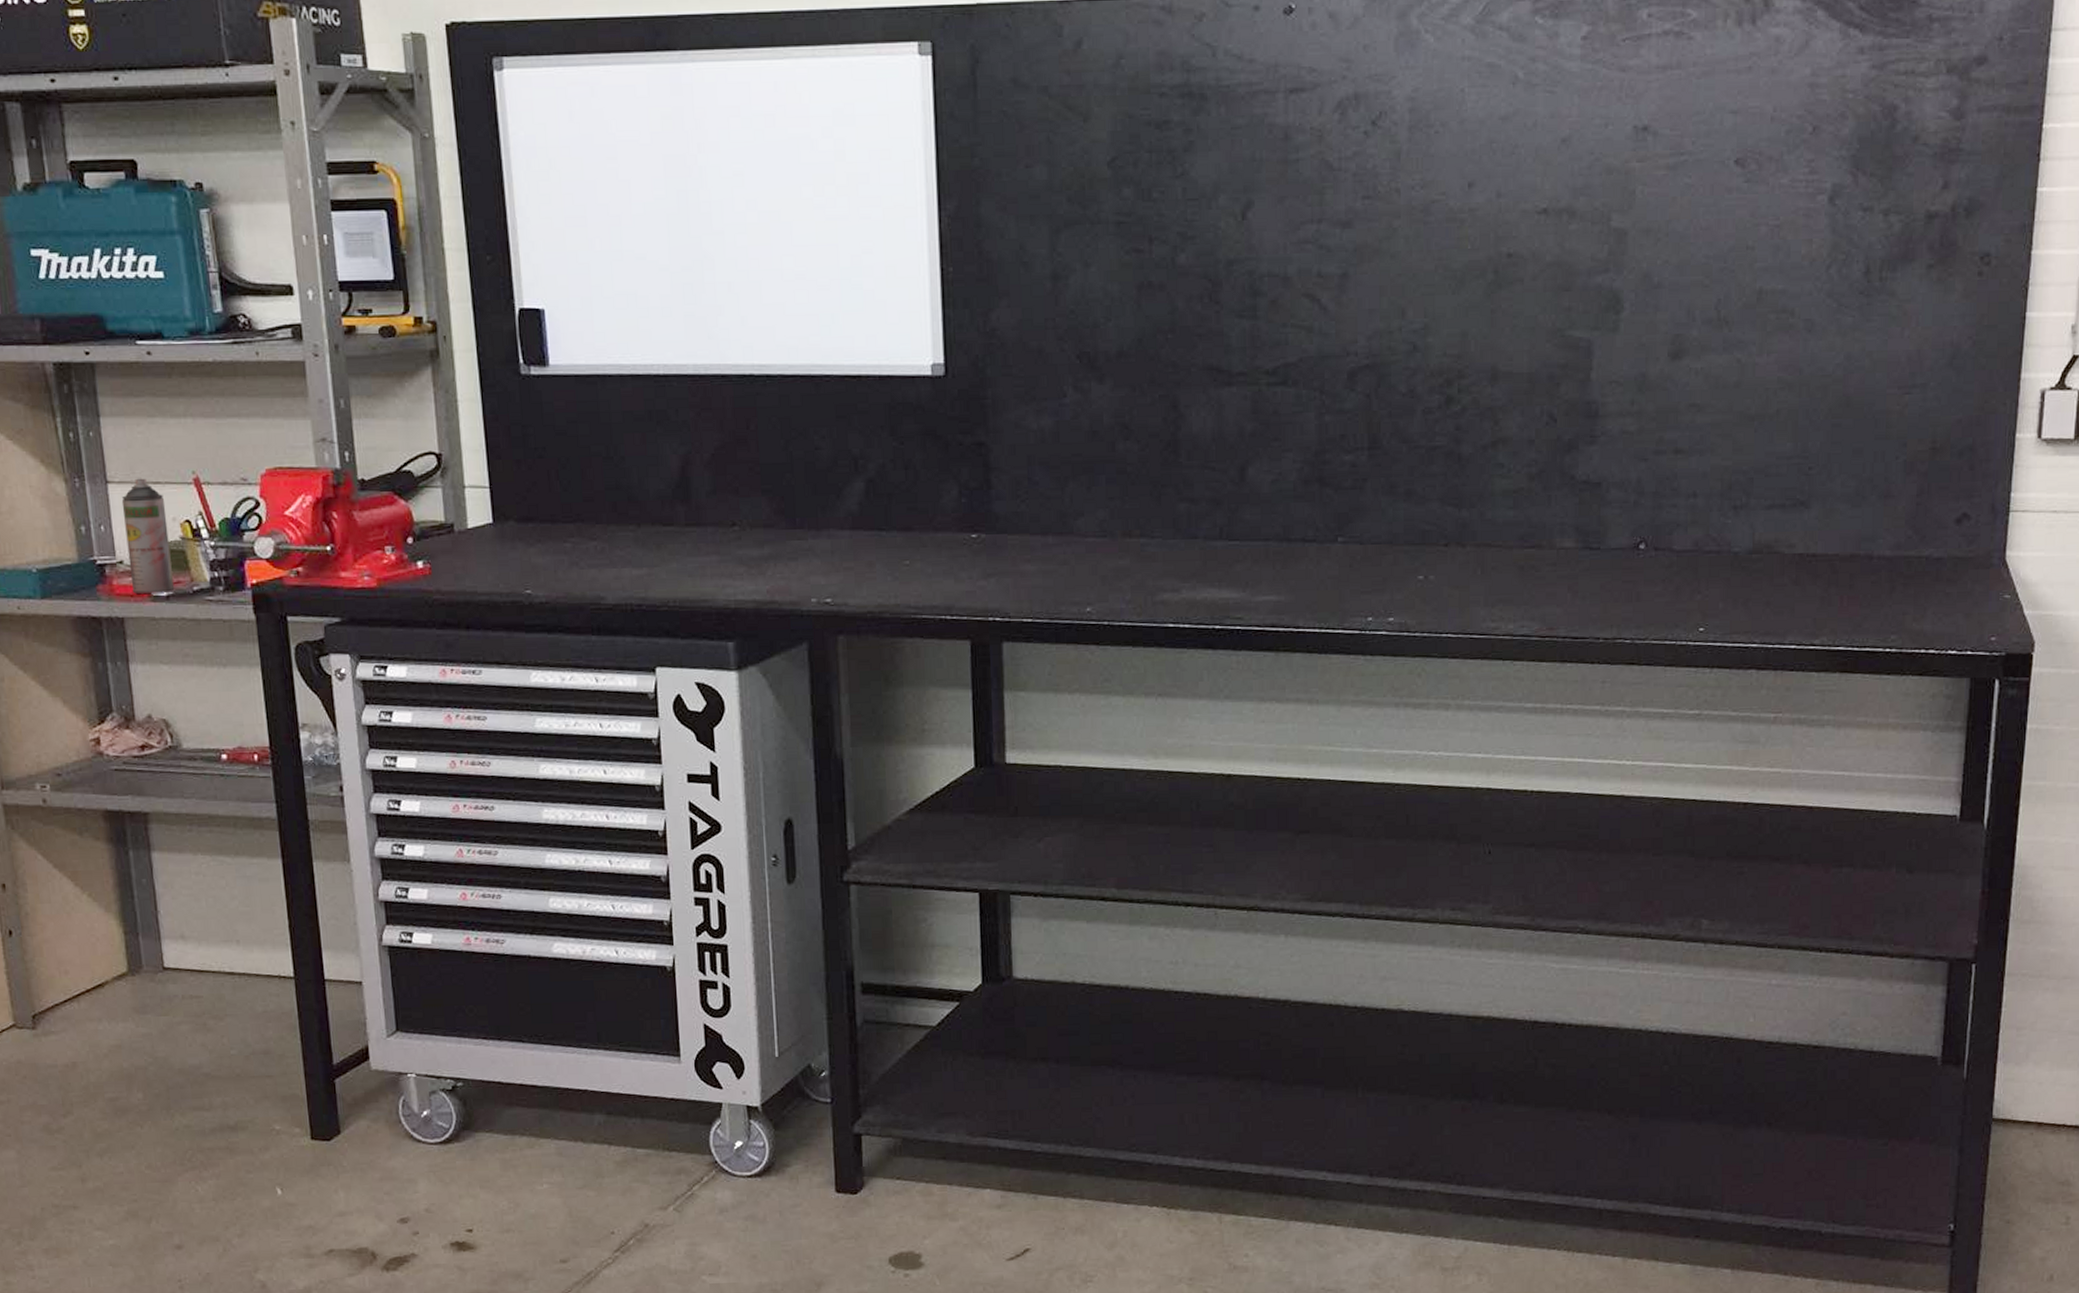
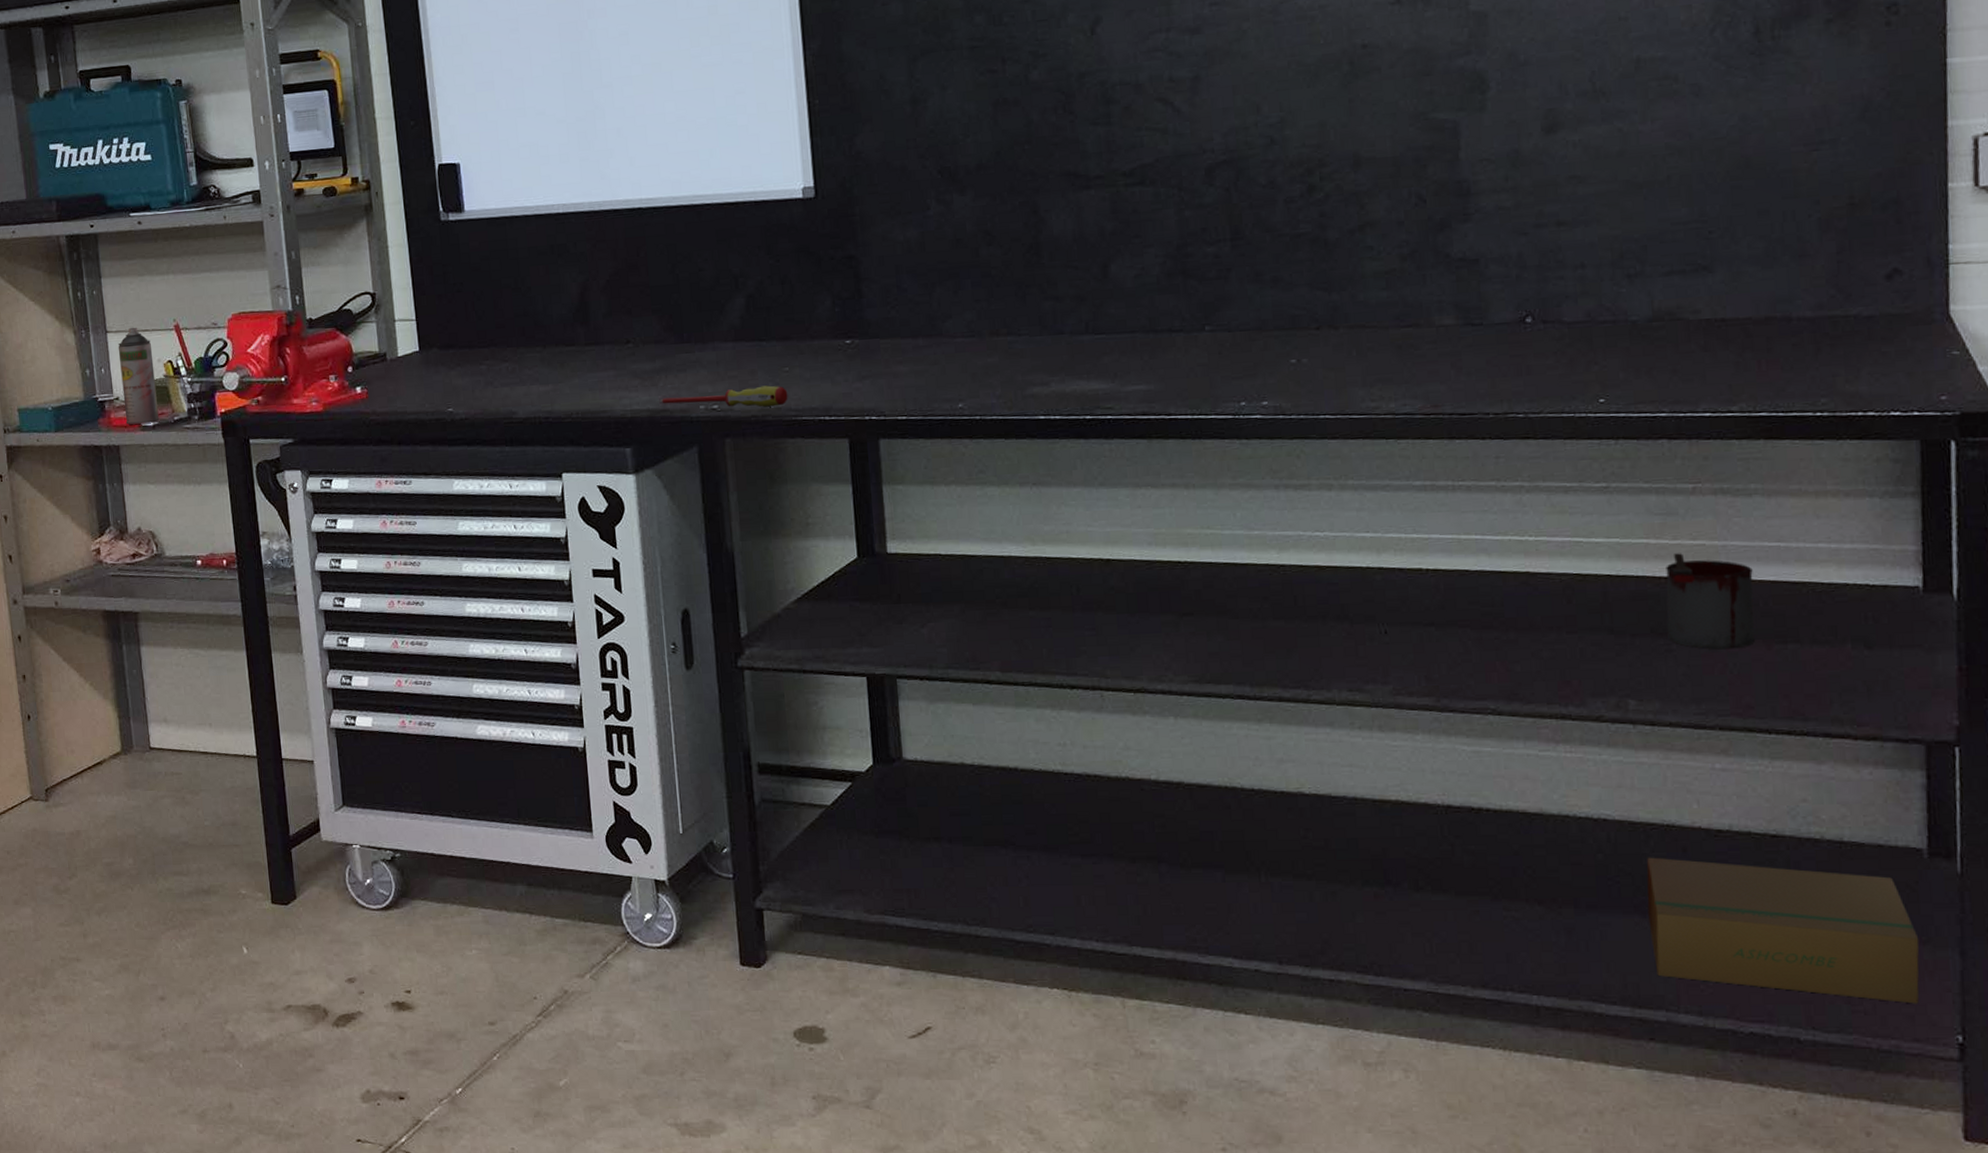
screwdriver: none [762,579,908,603] -> present [655,385,788,408]
box: none [1703,1068,1927,1197] -> present [1646,857,1920,1004]
paint can: none [1741,780,1819,873] -> present [1666,553,1755,650]

